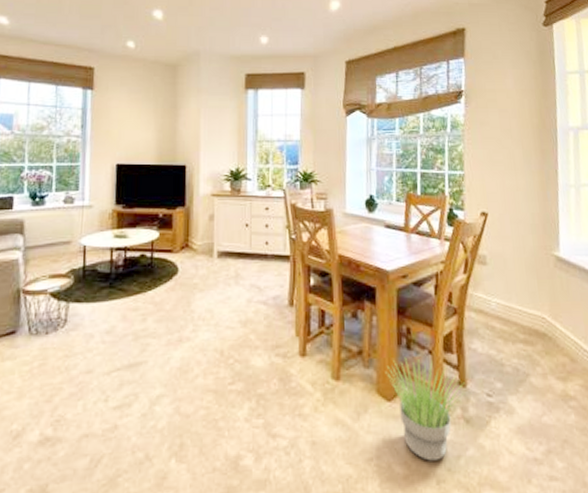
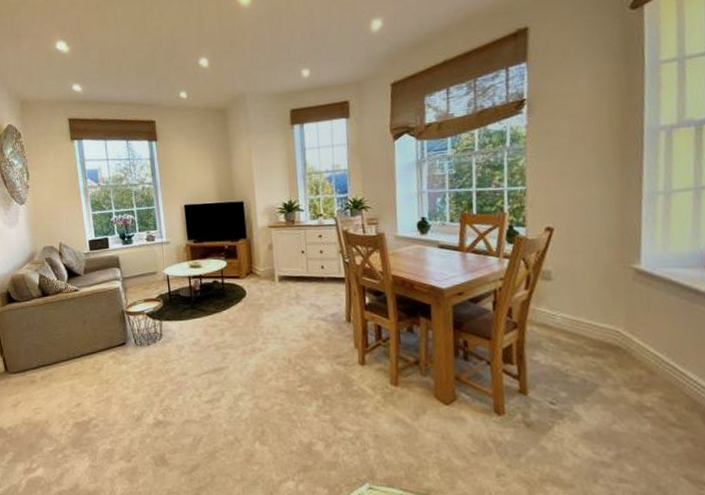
potted plant: present [385,357,465,461] -> none [442,367,526,457]

